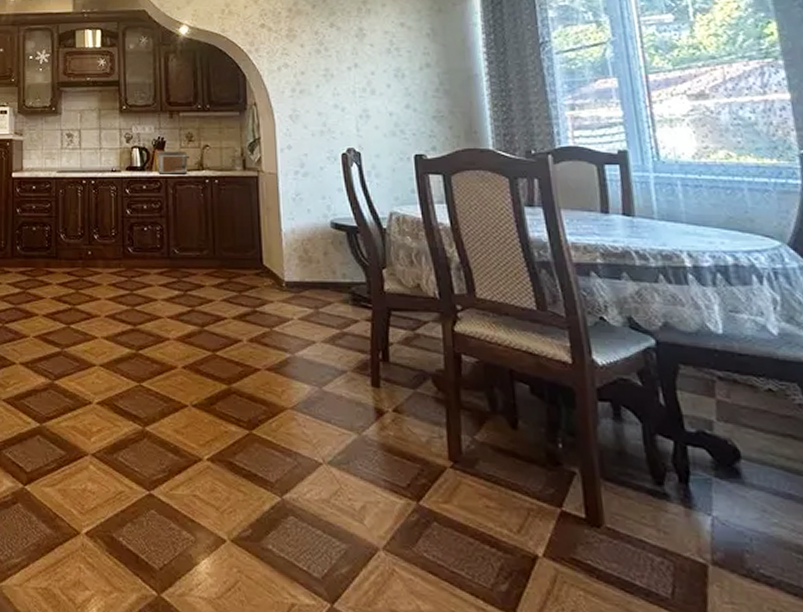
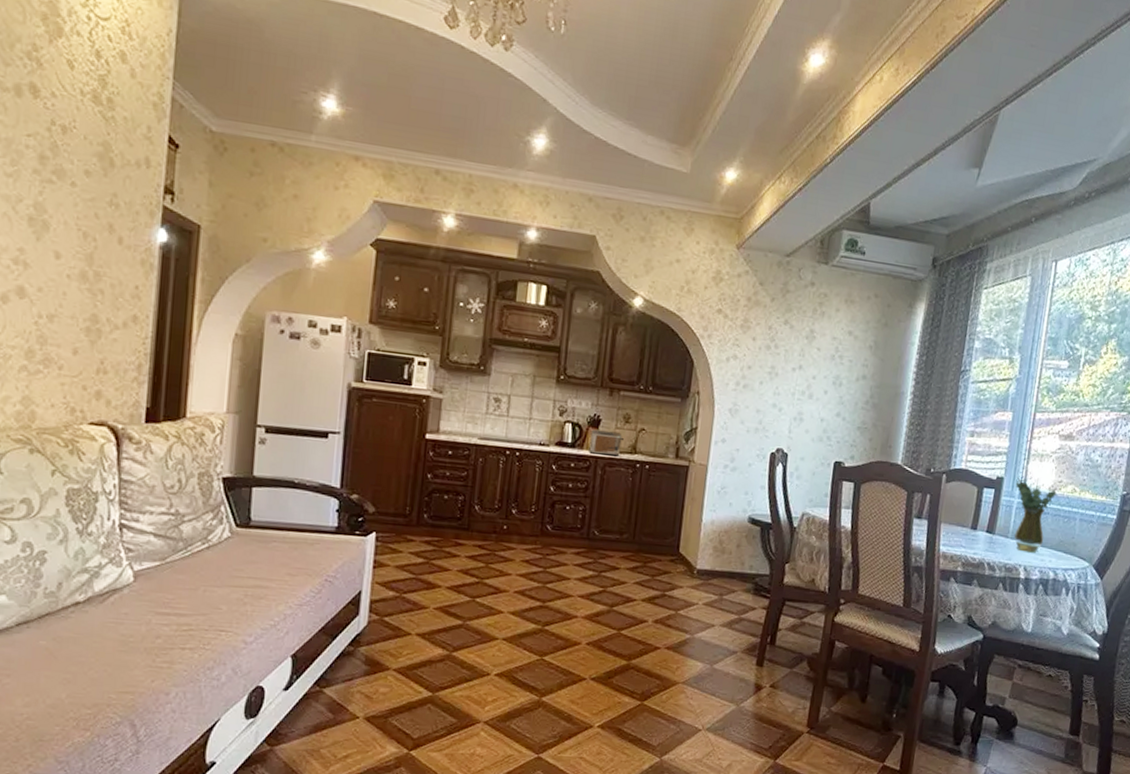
vase: none [645,148,705,235] -> present [1014,477,1057,553]

